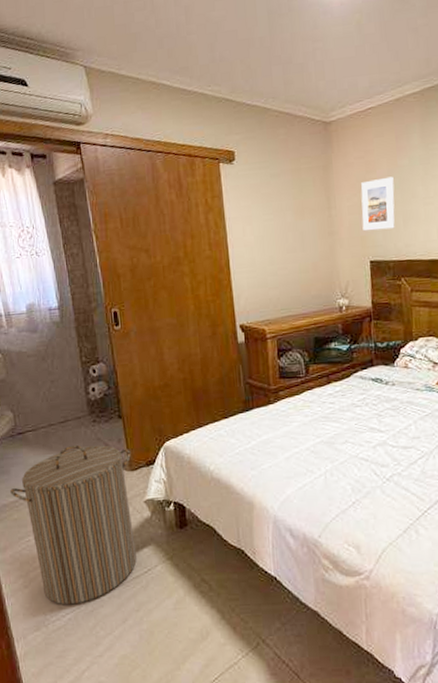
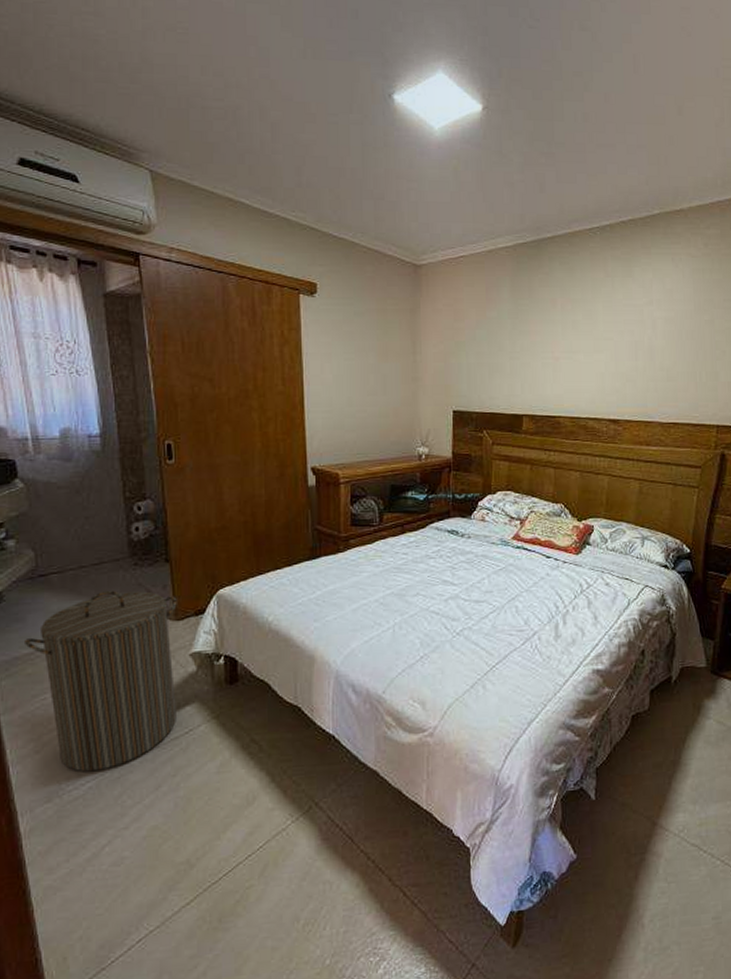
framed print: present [360,176,395,232] -> none [447,327,482,380]

